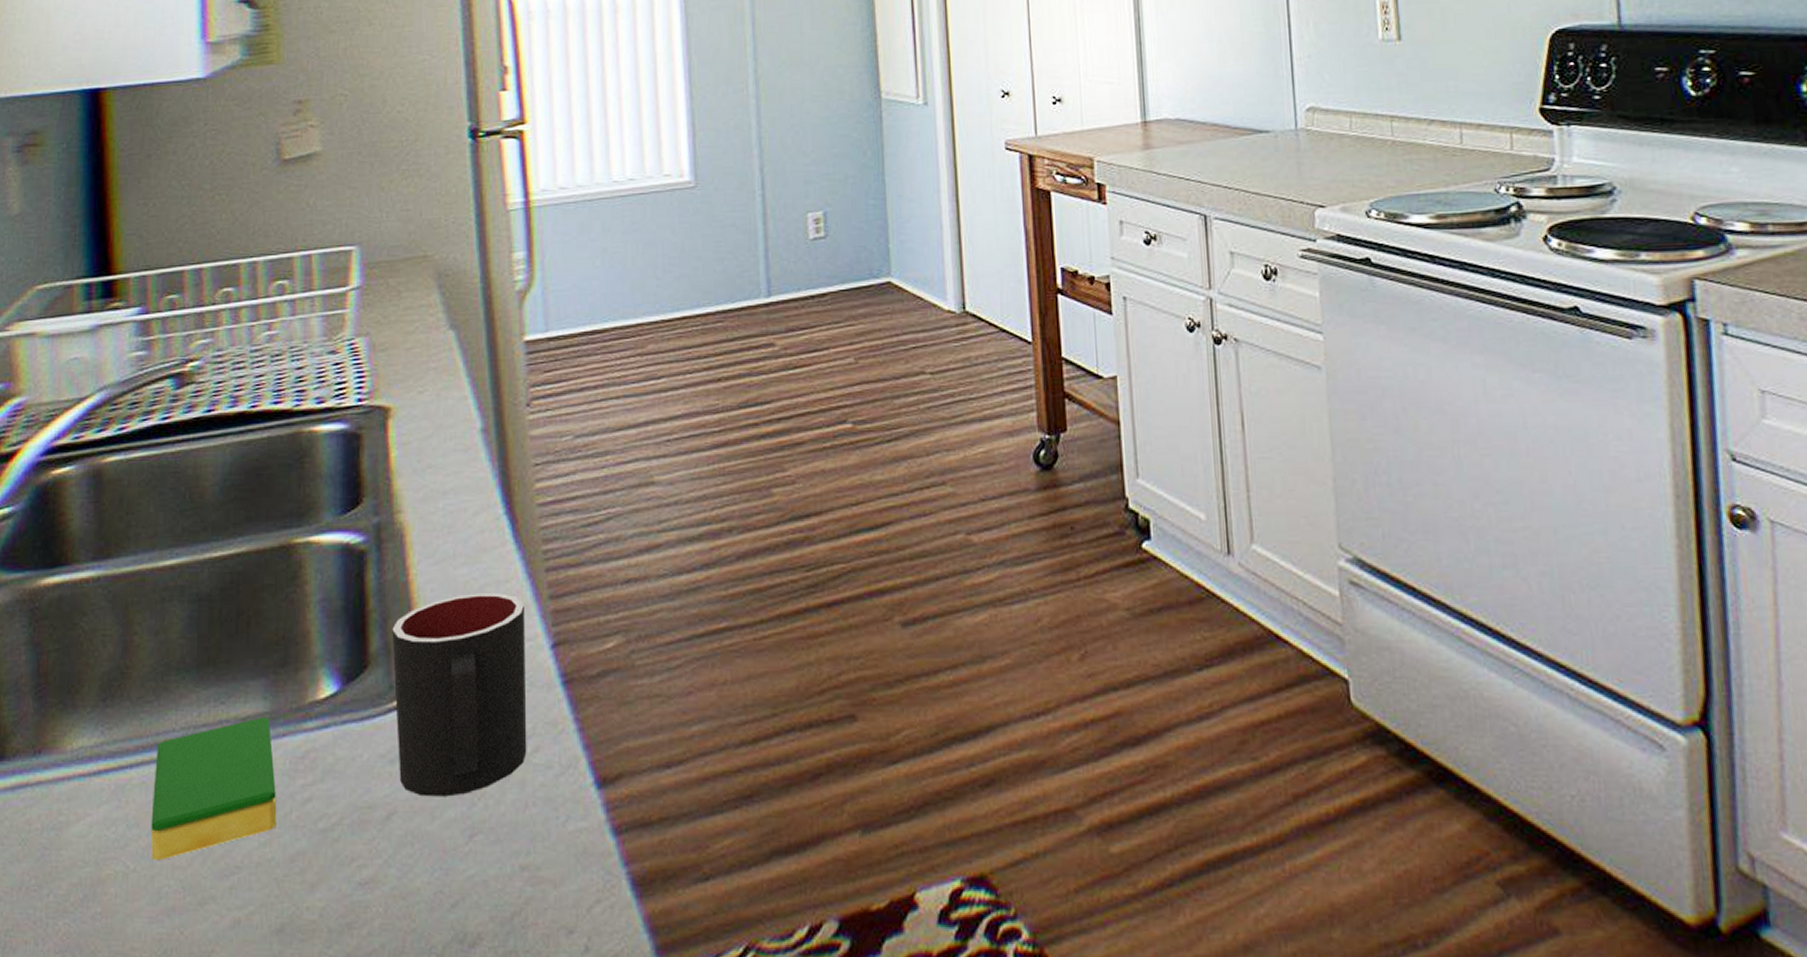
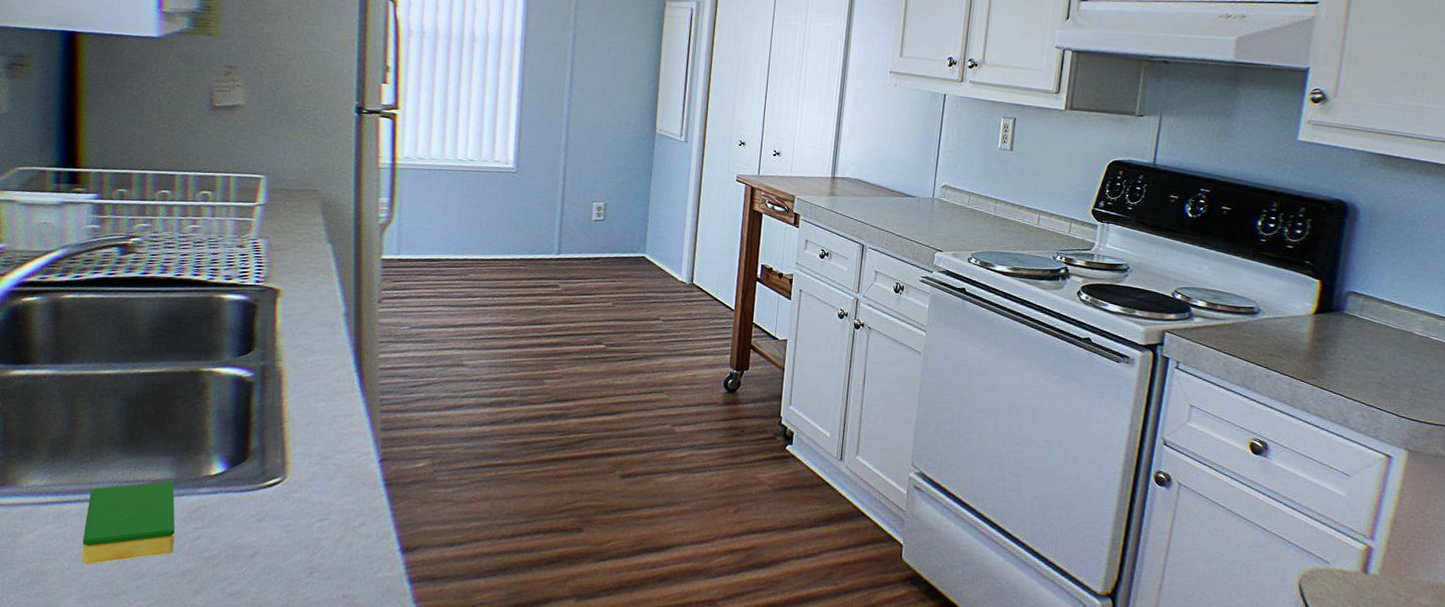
mug: present [392,593,527,797] -> none [264,420,364,547]

